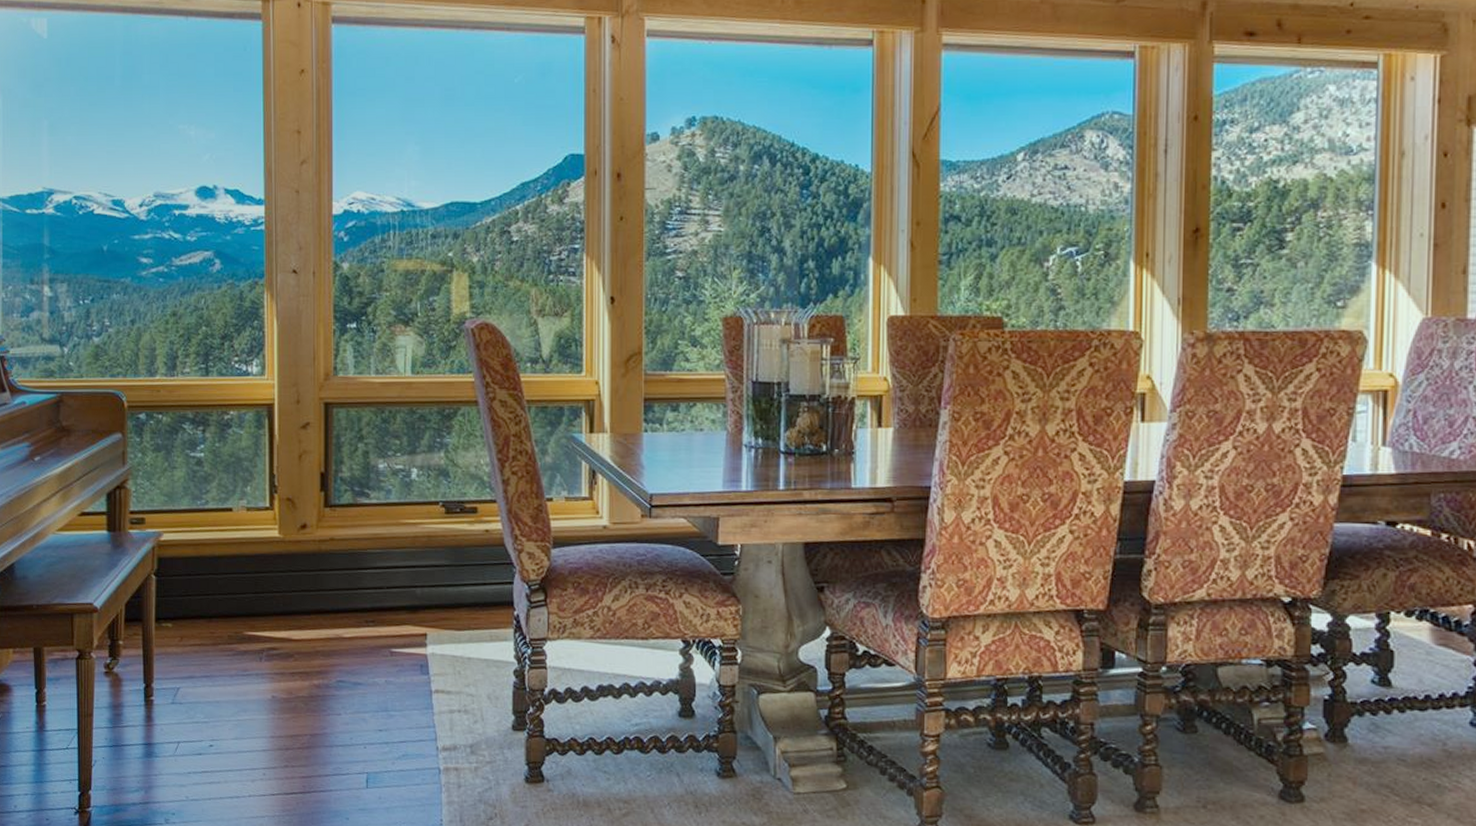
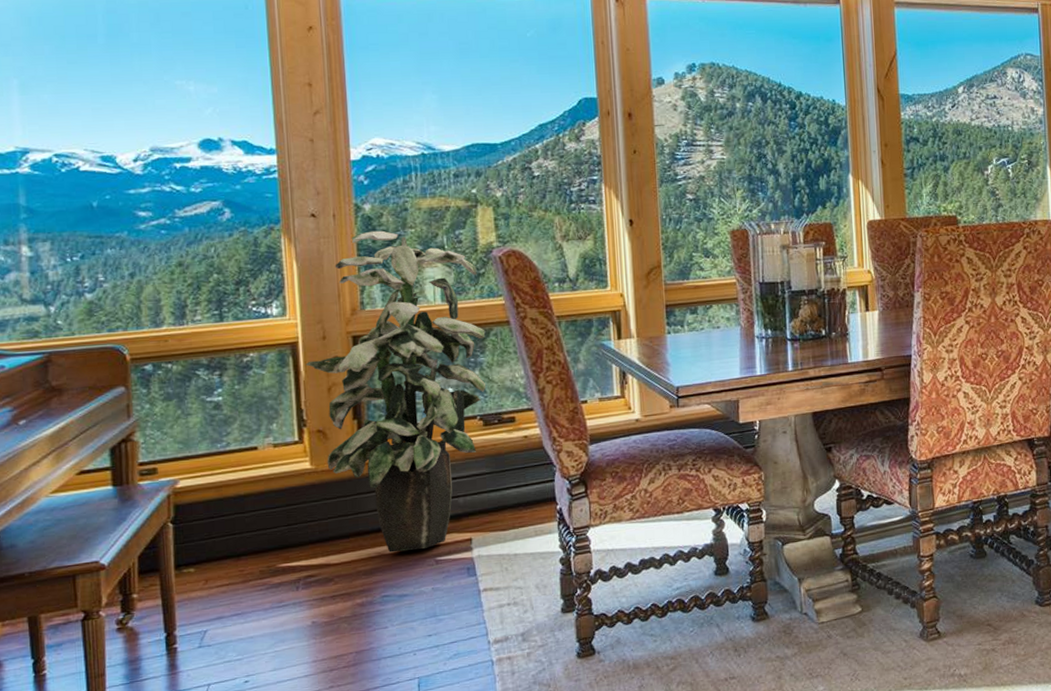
indoor plant: none [279,292,453,638] -> present [305,230,486,553]

